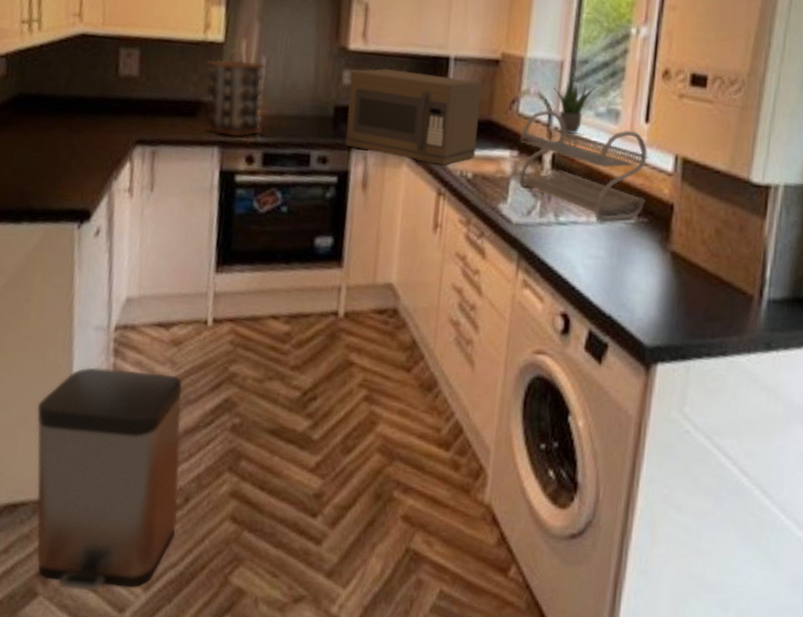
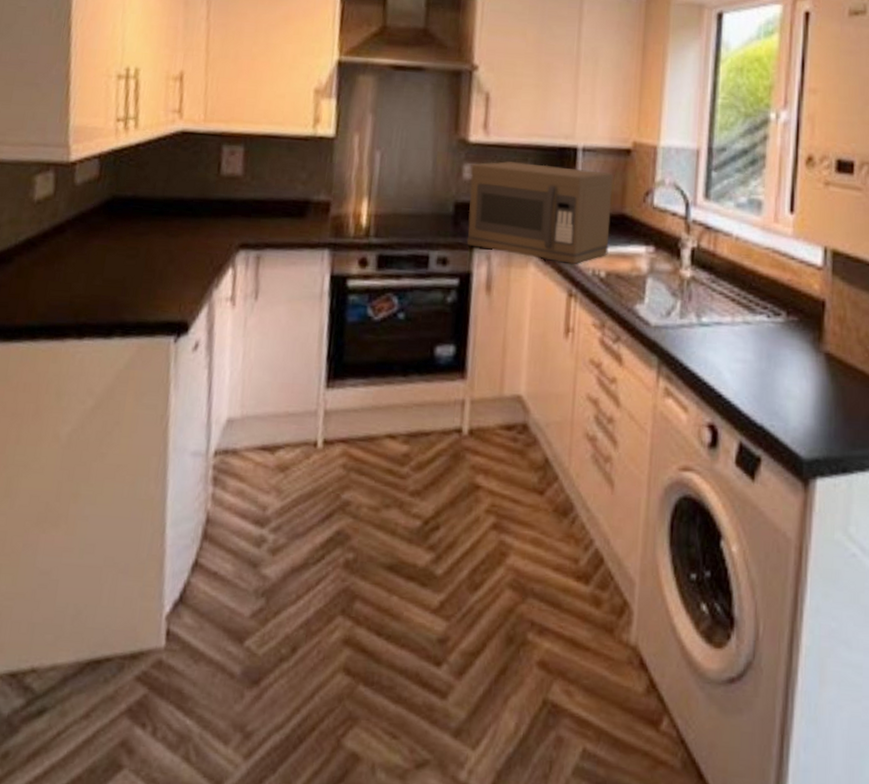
pedal bin: present [36,367,183,591] -> none [121,498,290,761]
spice rack: present [204,49,266,138] -> none [313,144,380,239]
dish rack: present [518,110,648,221] -> none [655,202,795,321]
potted plant: present [553,73,600,134] -> none [690,162,739,227]

